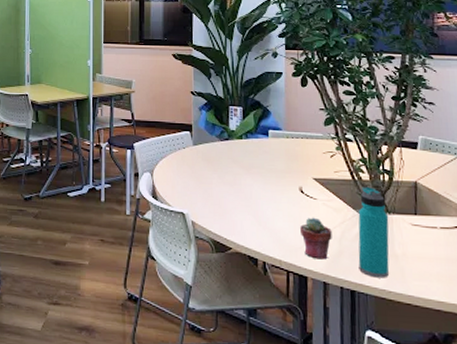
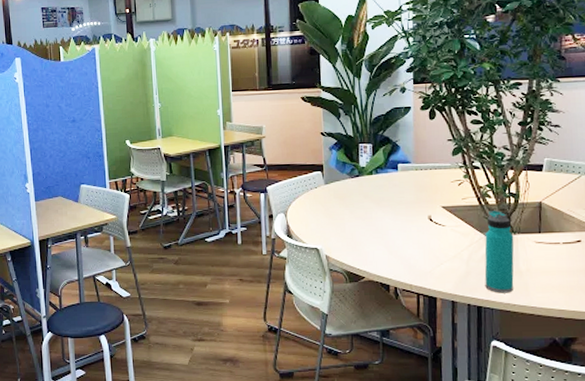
potted succulent: present [300,217,332,260] -> none [430,243,460,281]

